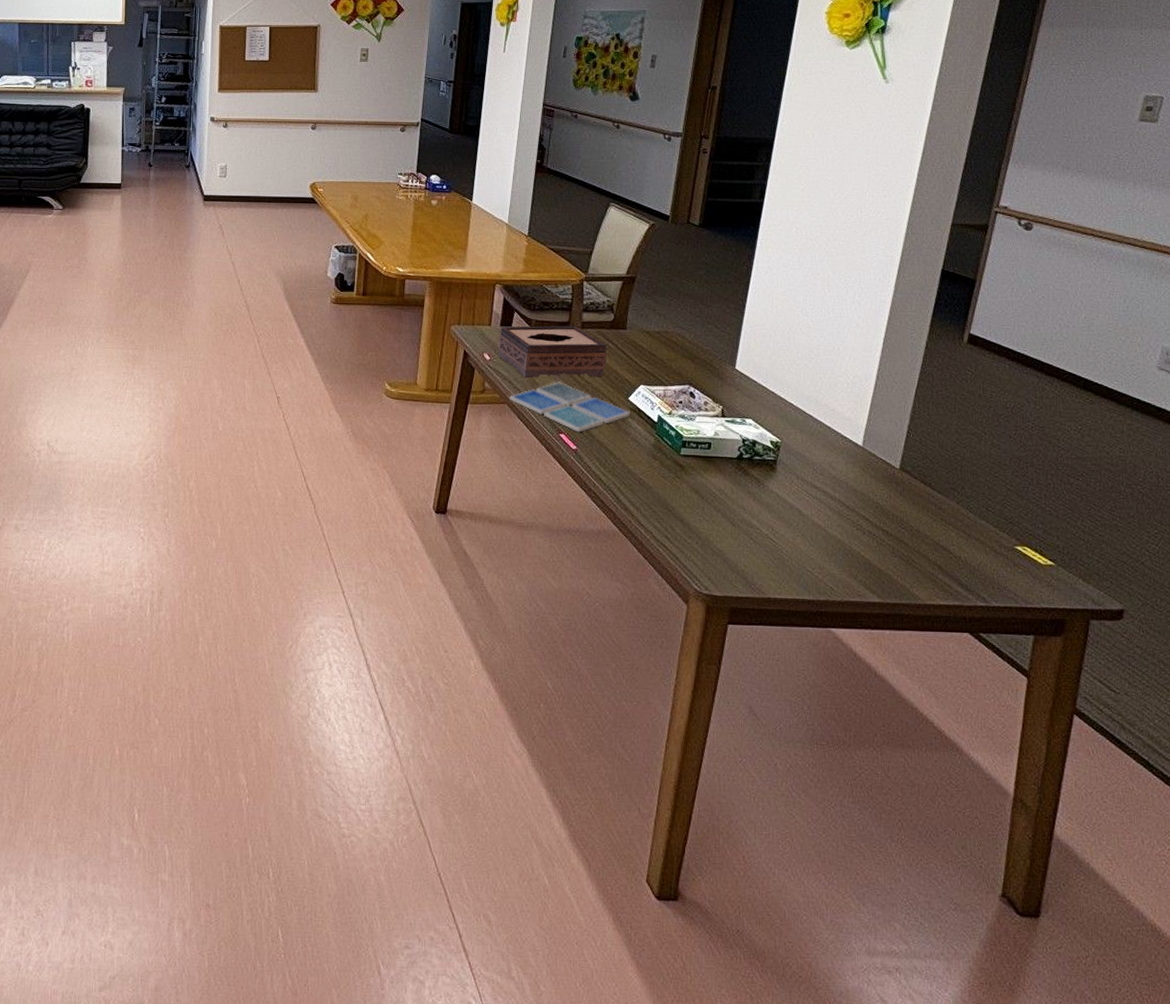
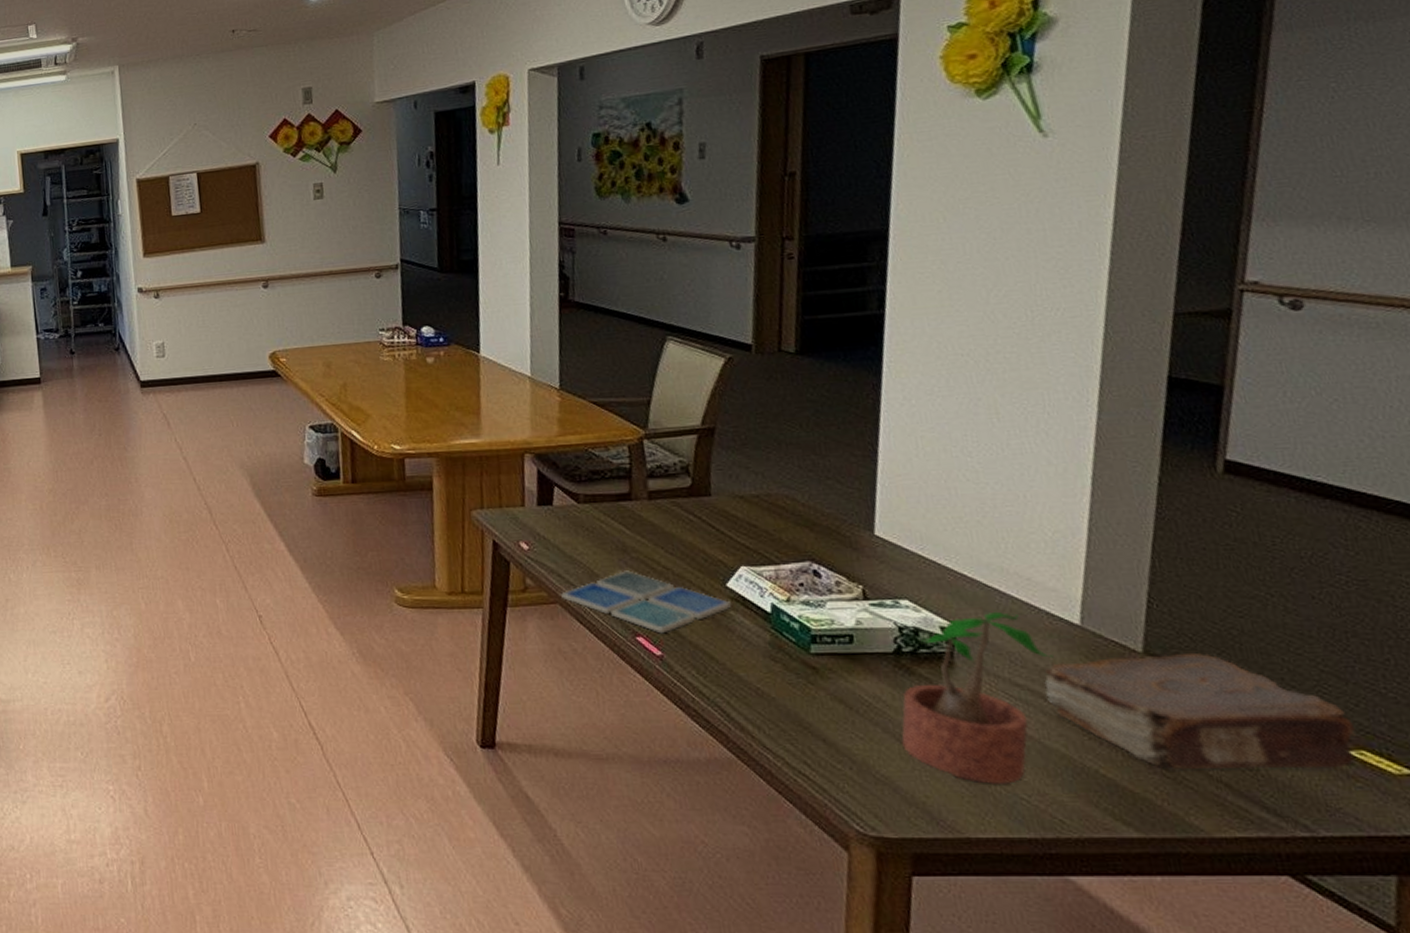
tissue box: present [497,325,608,378] -> none [537,497,689,568]
potted plant: none [734,432,842,560] -> present [901,611,1054,786]
book: none [833,471,1024,559] -> present [1044,652,1357,770]

